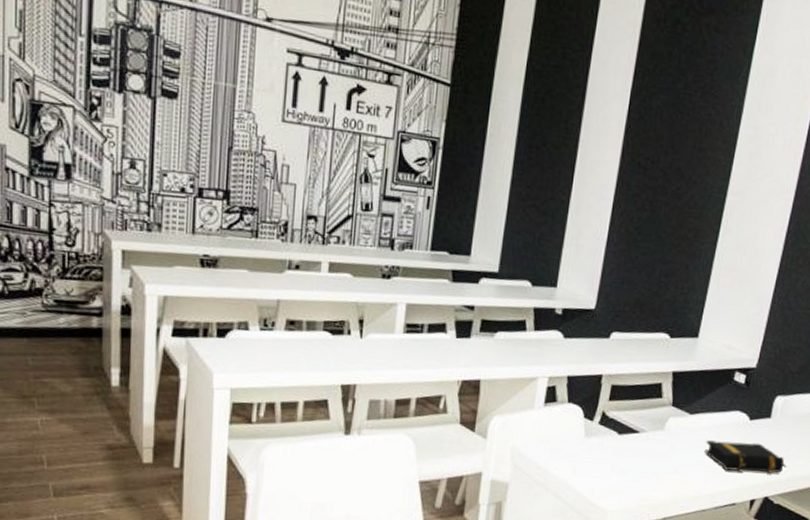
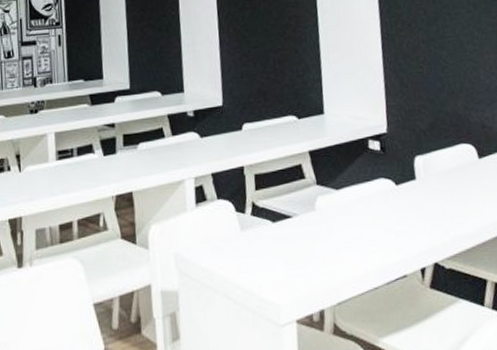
book: present [704,439,787,473] -> none [359,207,447,241]

